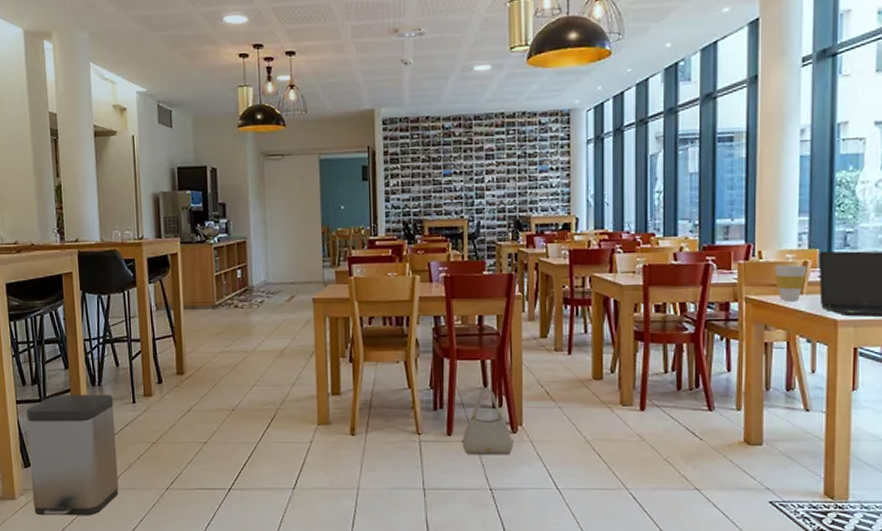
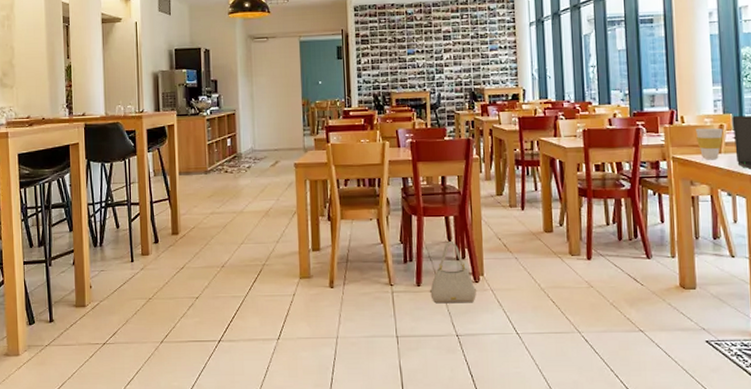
pedal bin: present [25,394,119,516] -> none [32,254,117,371]

